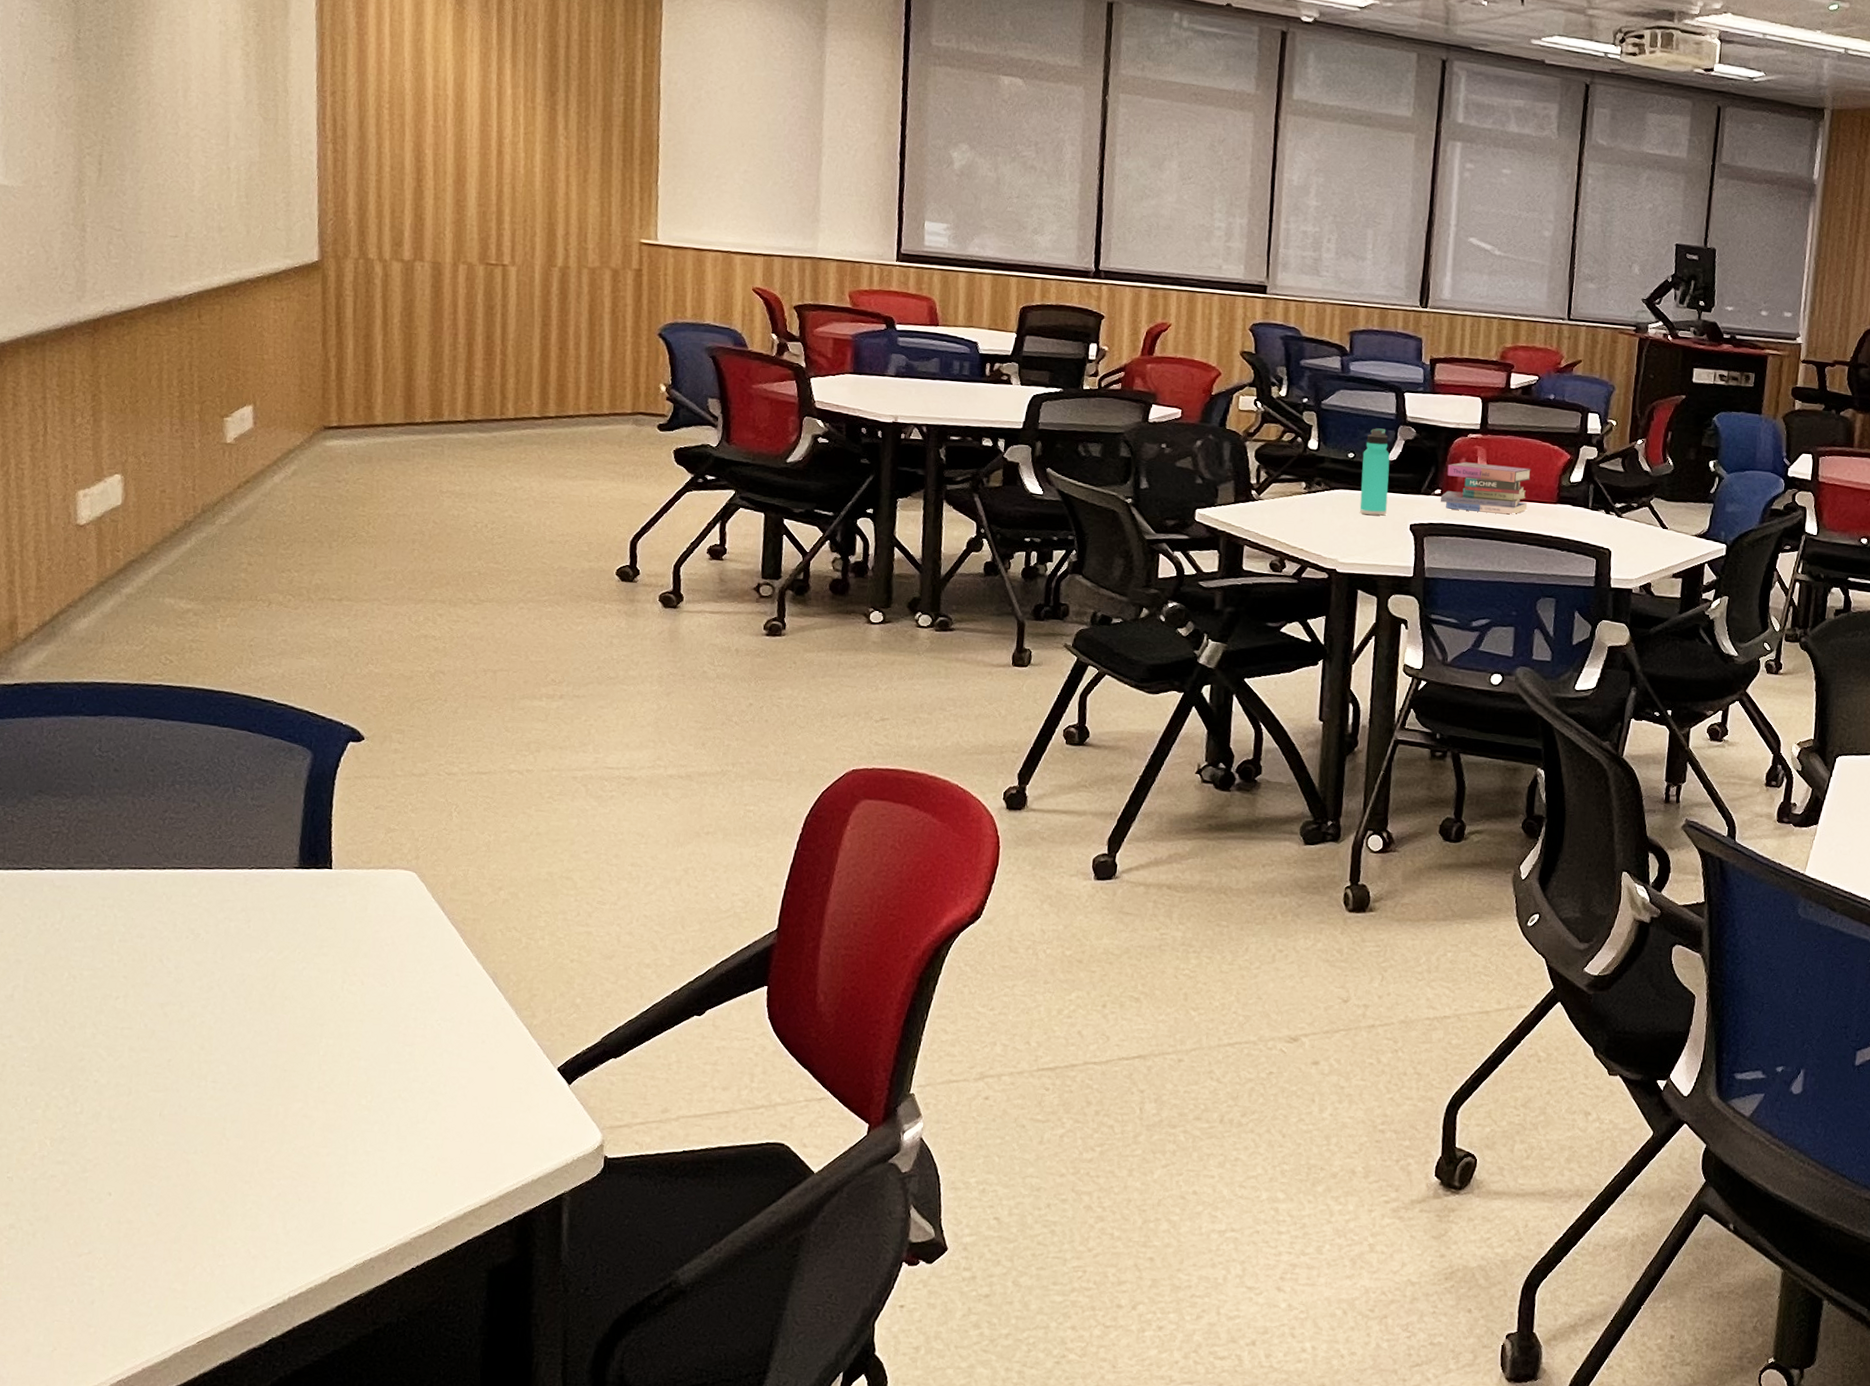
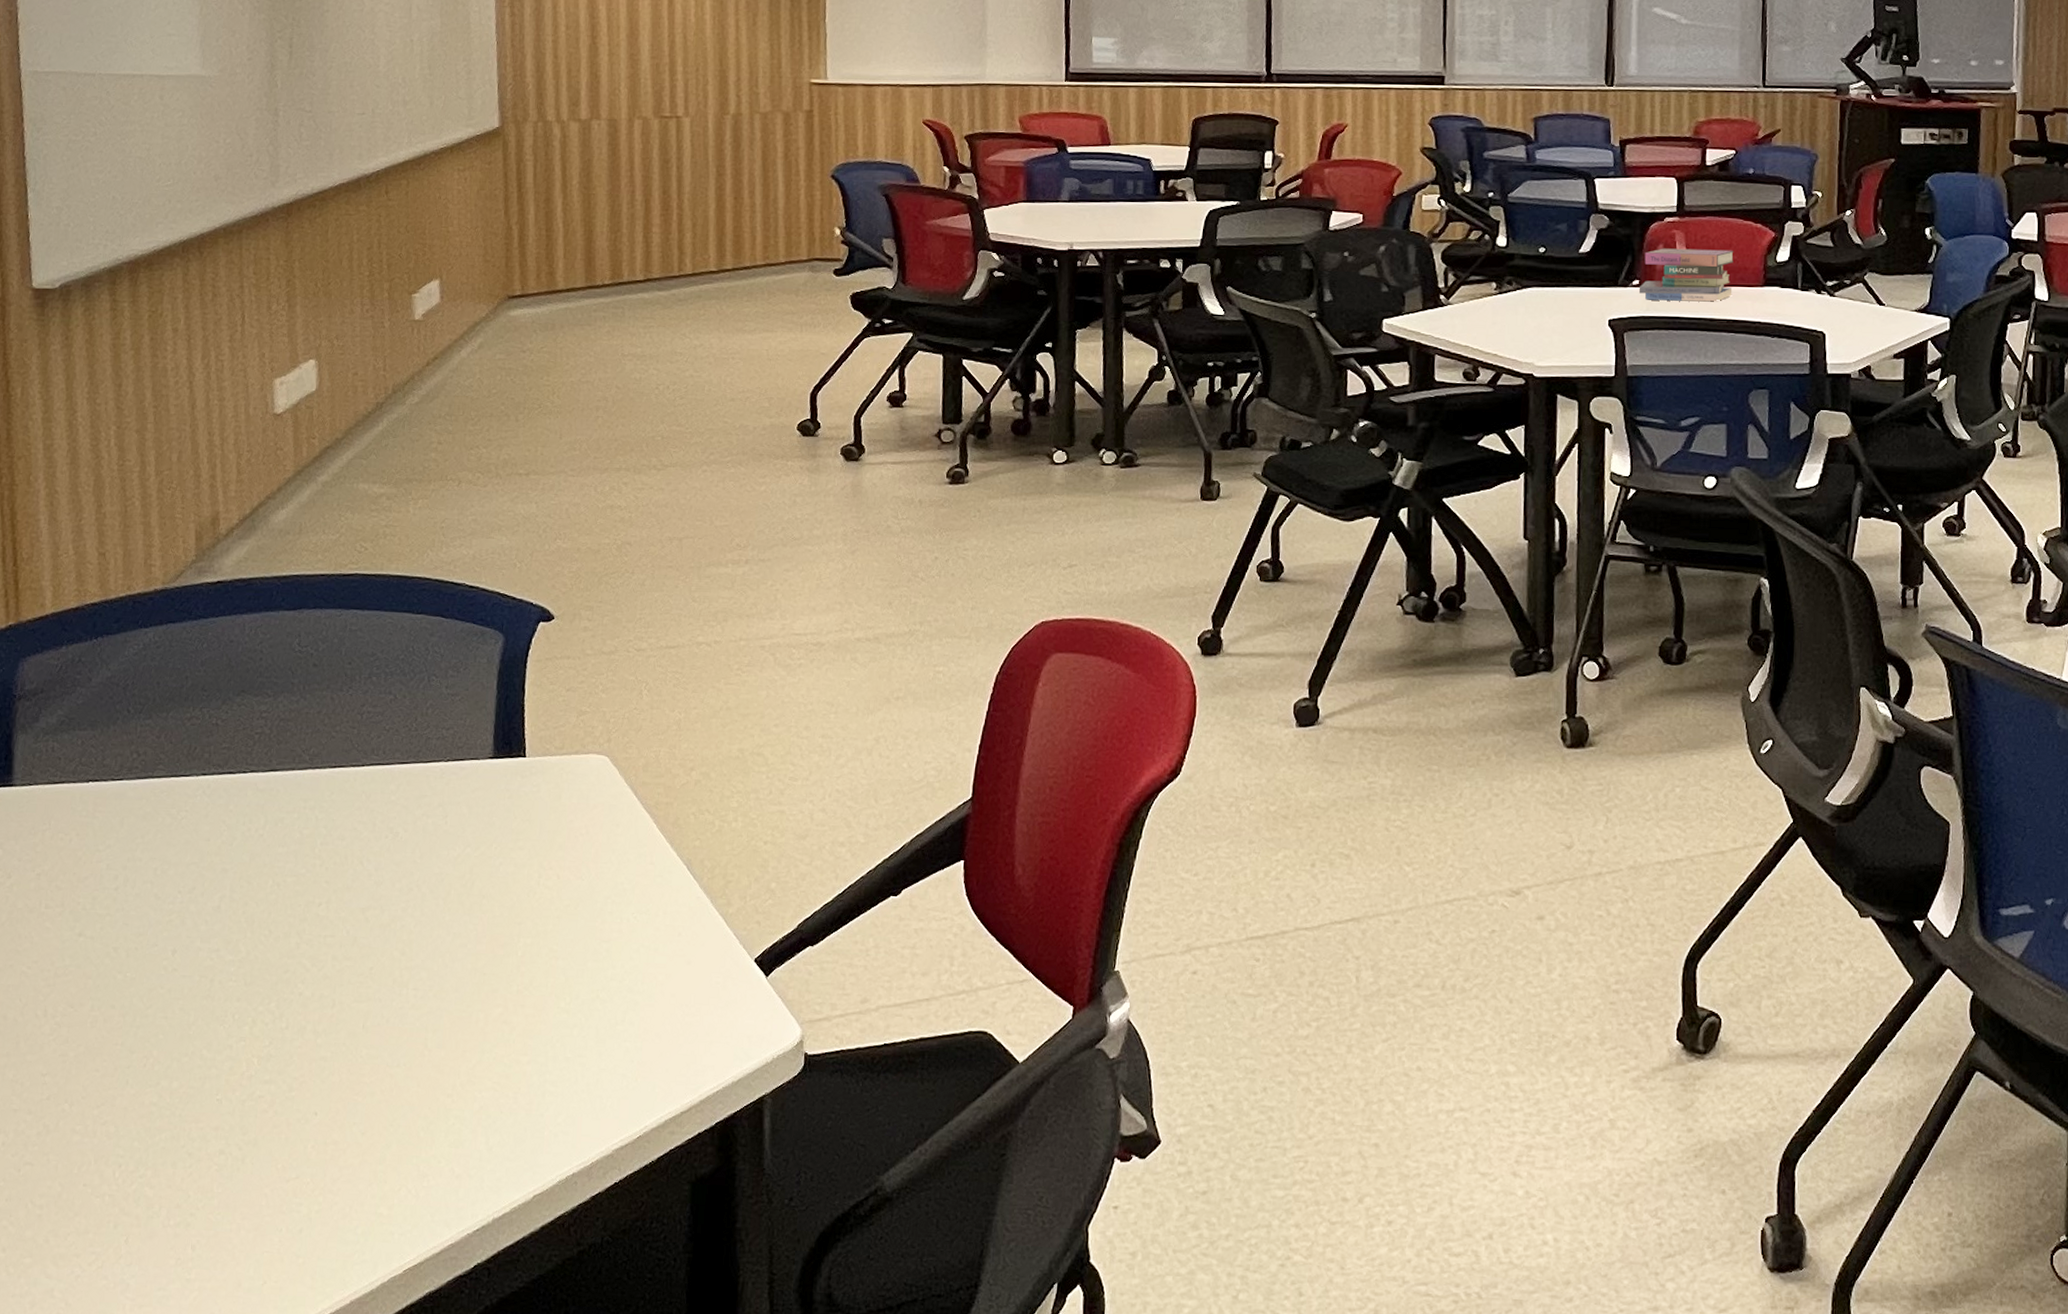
thermos bottle: present [1359,428,1390,516] -> none [1554,219,1584,313]

